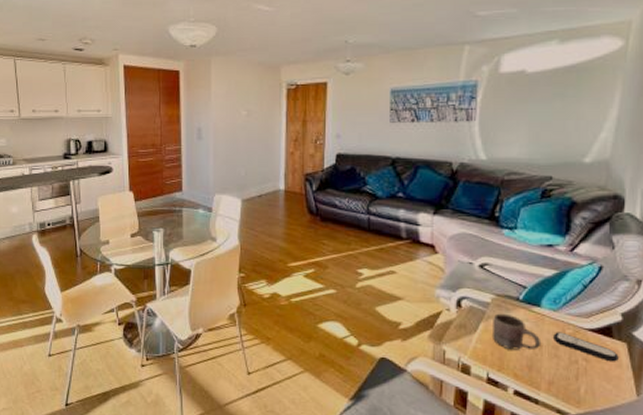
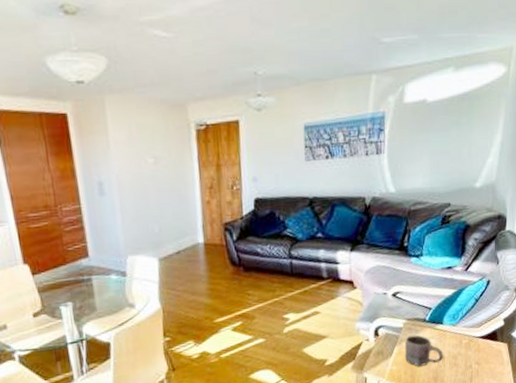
remote control: present [554,332,619,362] -> none [453,343,501,362]

